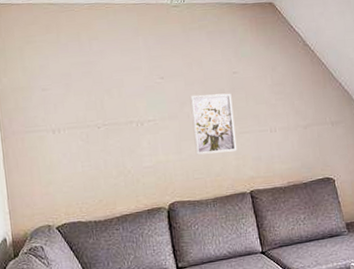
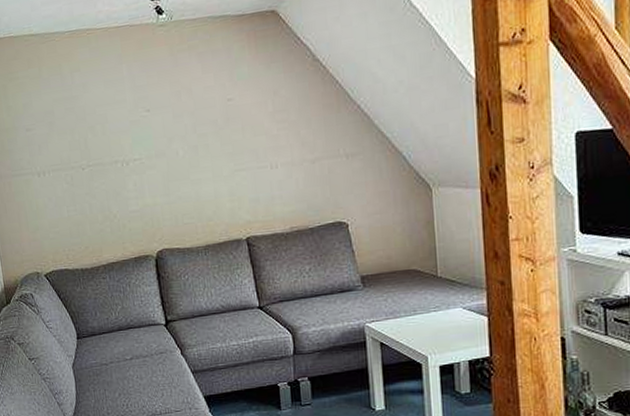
wall art: present [190,93,237,155] -> none [178,124,232,197]

